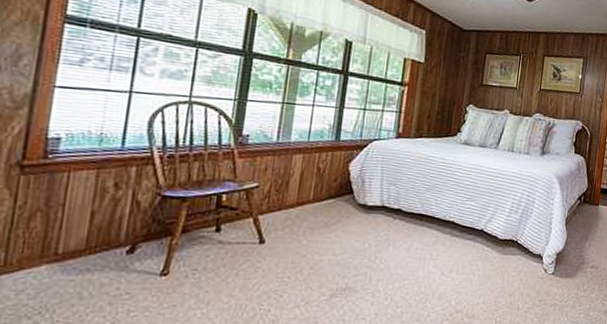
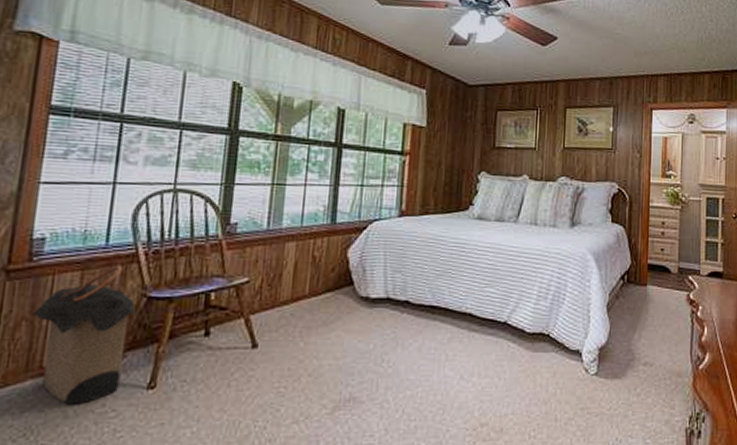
laundry hamper: none [47,166,152,288] -> present [32,265,137,405]

